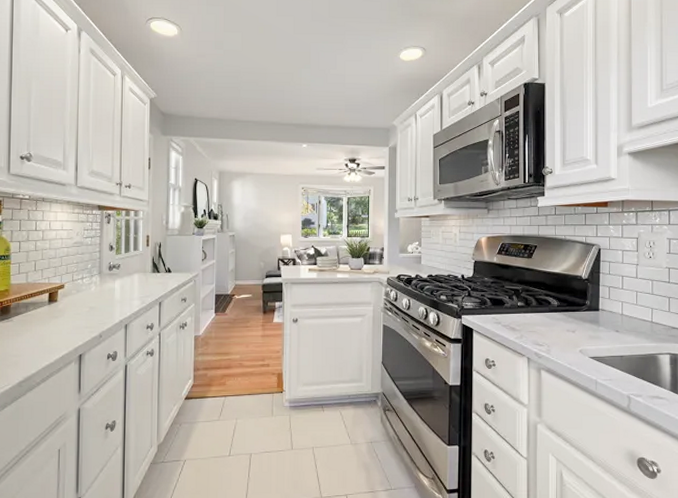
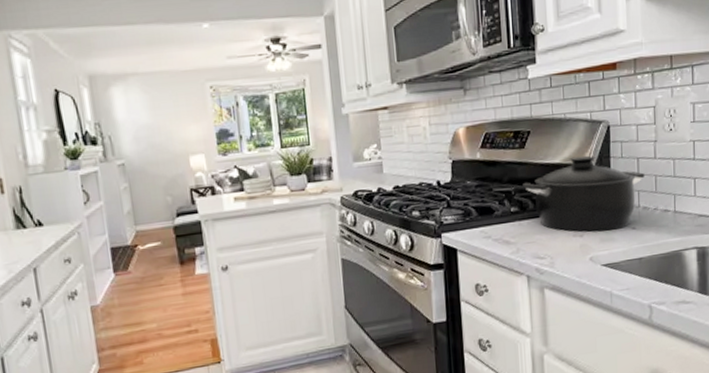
saucepan: none [529,269,628,330] -> present [523,155,645,232]

